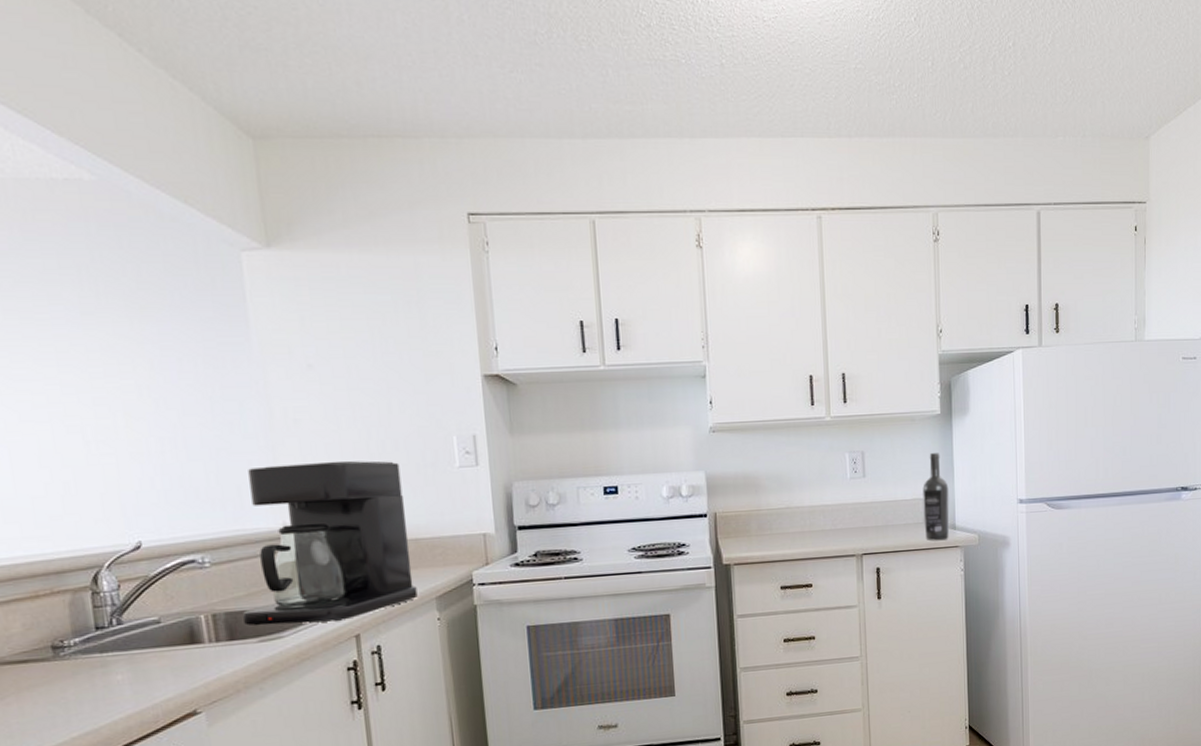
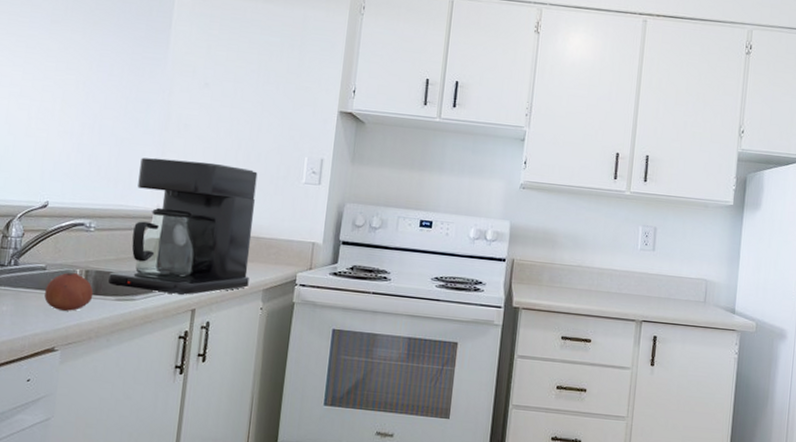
fruit: none [166,619,230,667] -> present [44,272,94,311]
wine bottle: present [923,453,950,542] -> none [704,239,733,322]

